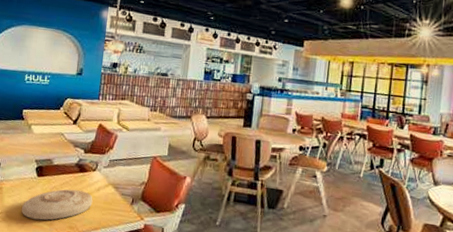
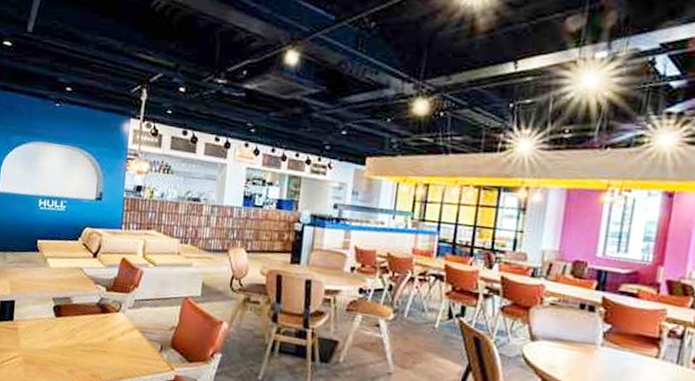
plate: present [21,189,93,220] -> none [38,332,117,367]

